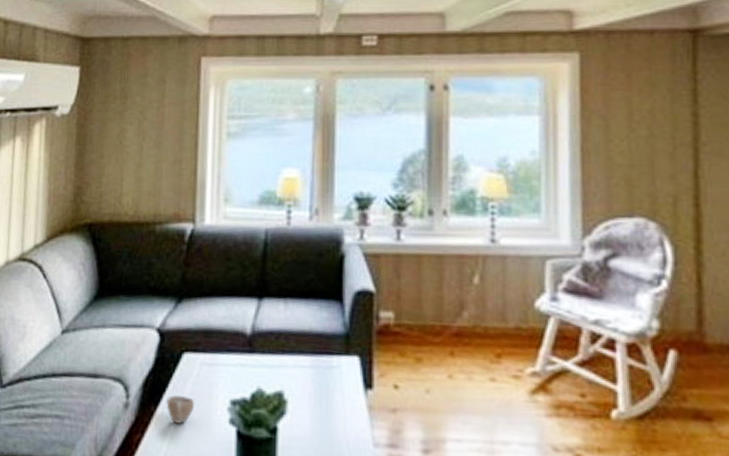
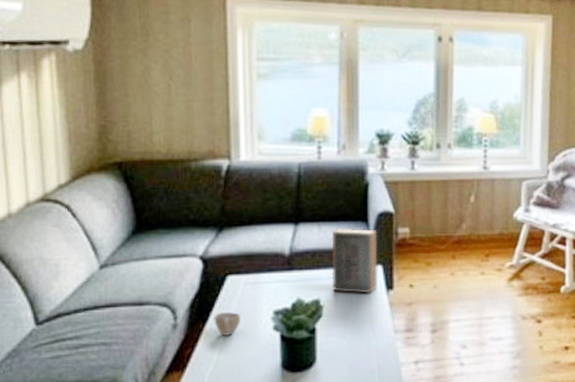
book: none [298,307,354,392] -> present [331,228,378,294]

